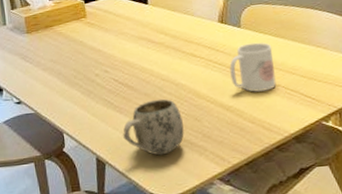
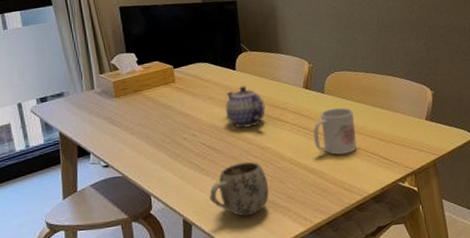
teapot: none [137,20,179,64] -> present [225,86,266,128]

